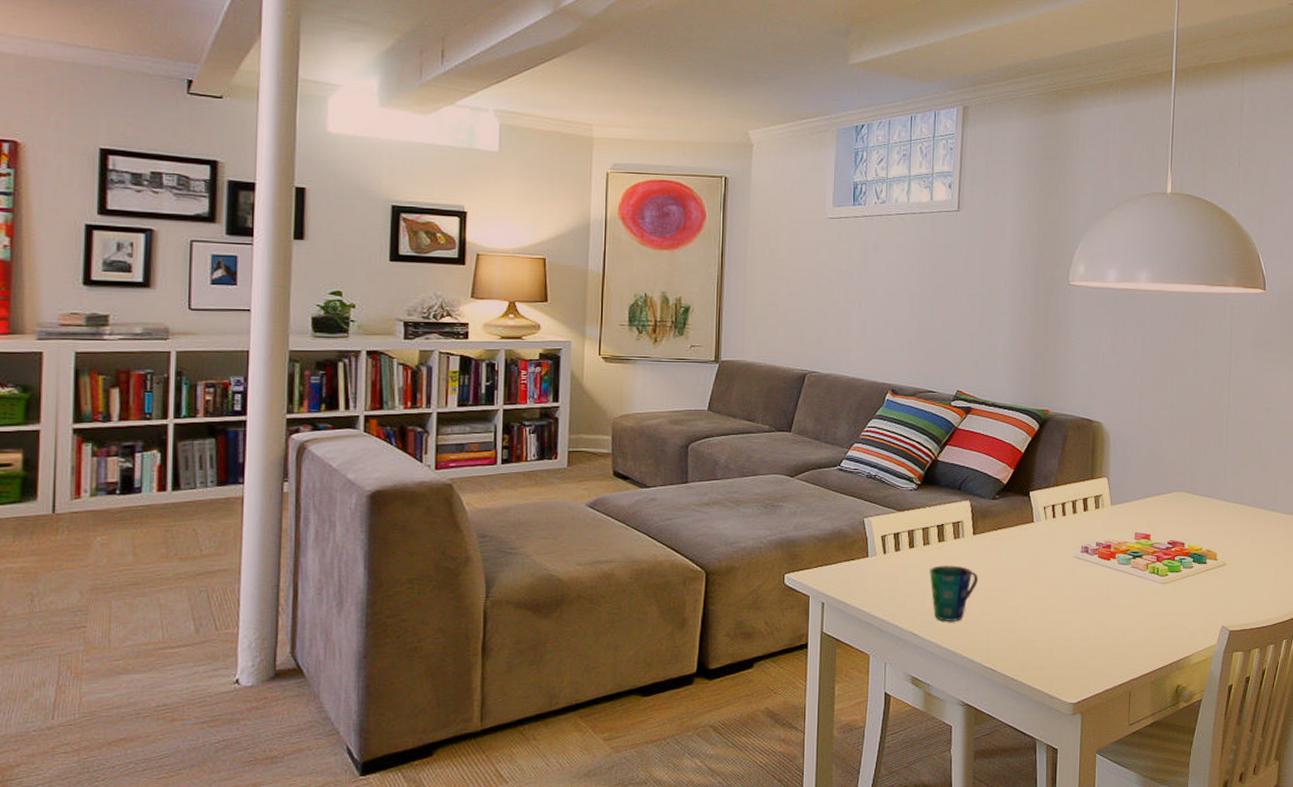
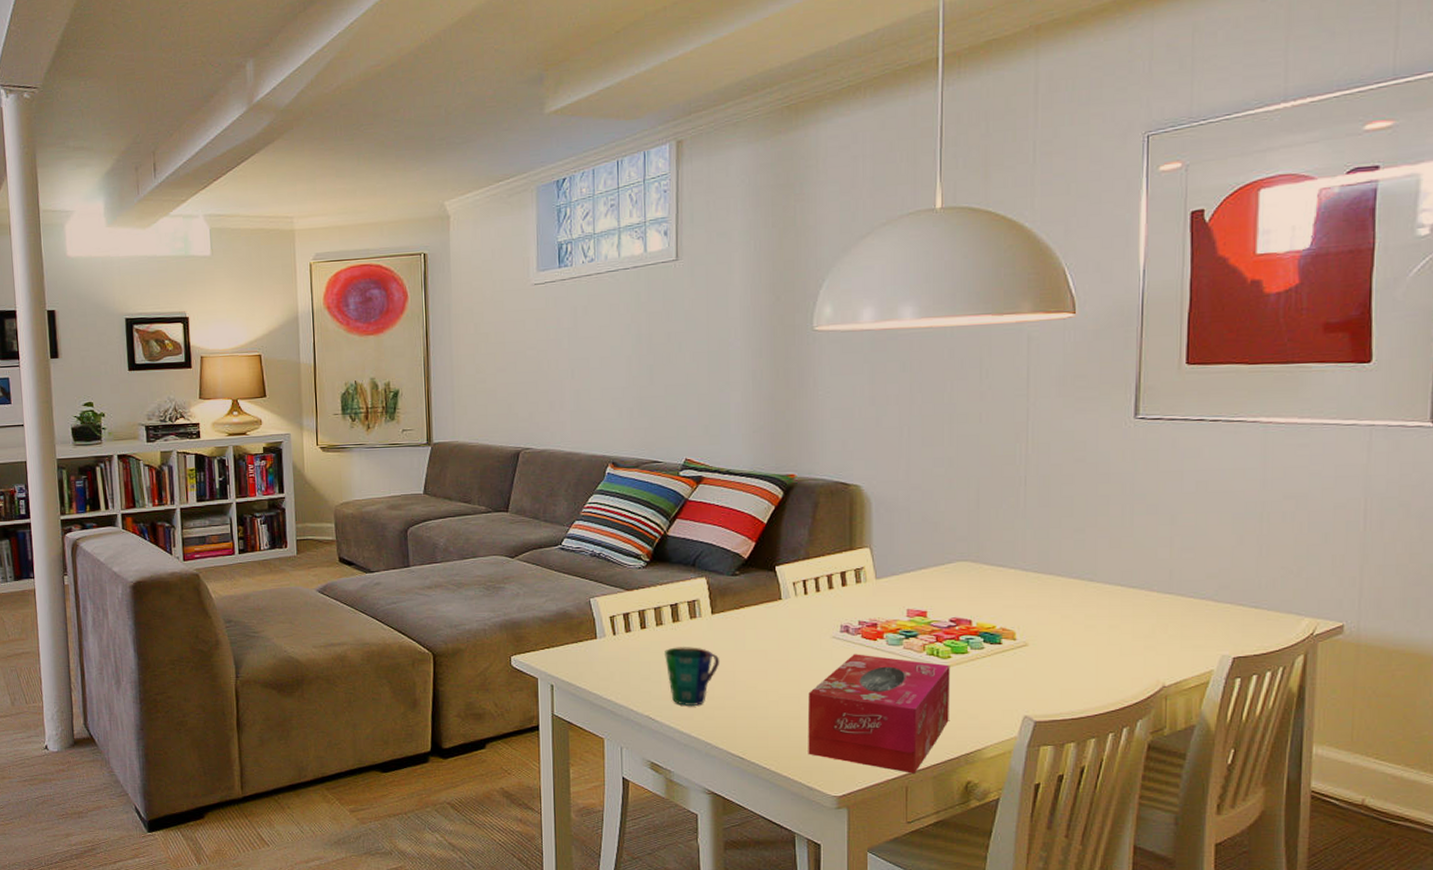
tissue box: none [1050,572,1167,680] -> present [807,654,950,774]

